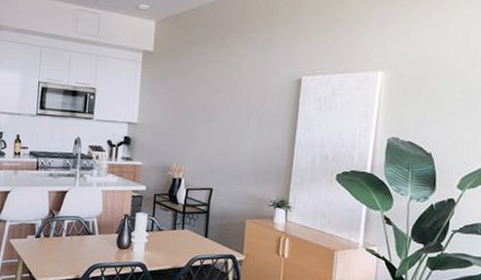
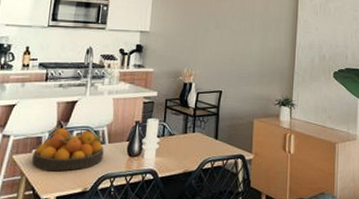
fruit bowl: none [27,217,94,258] -> present [32,128,104,172]

